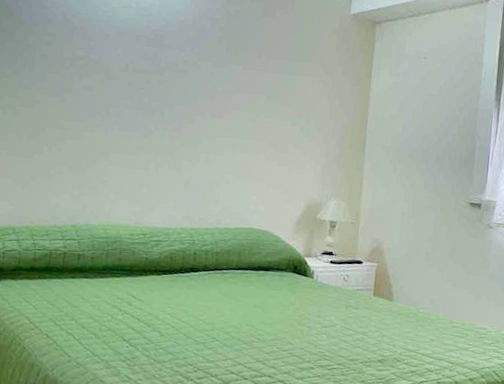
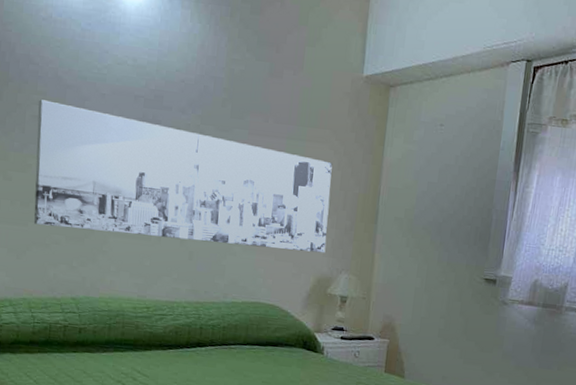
wall art: none [39,40,322,180] -> present [34,99,333,253]

